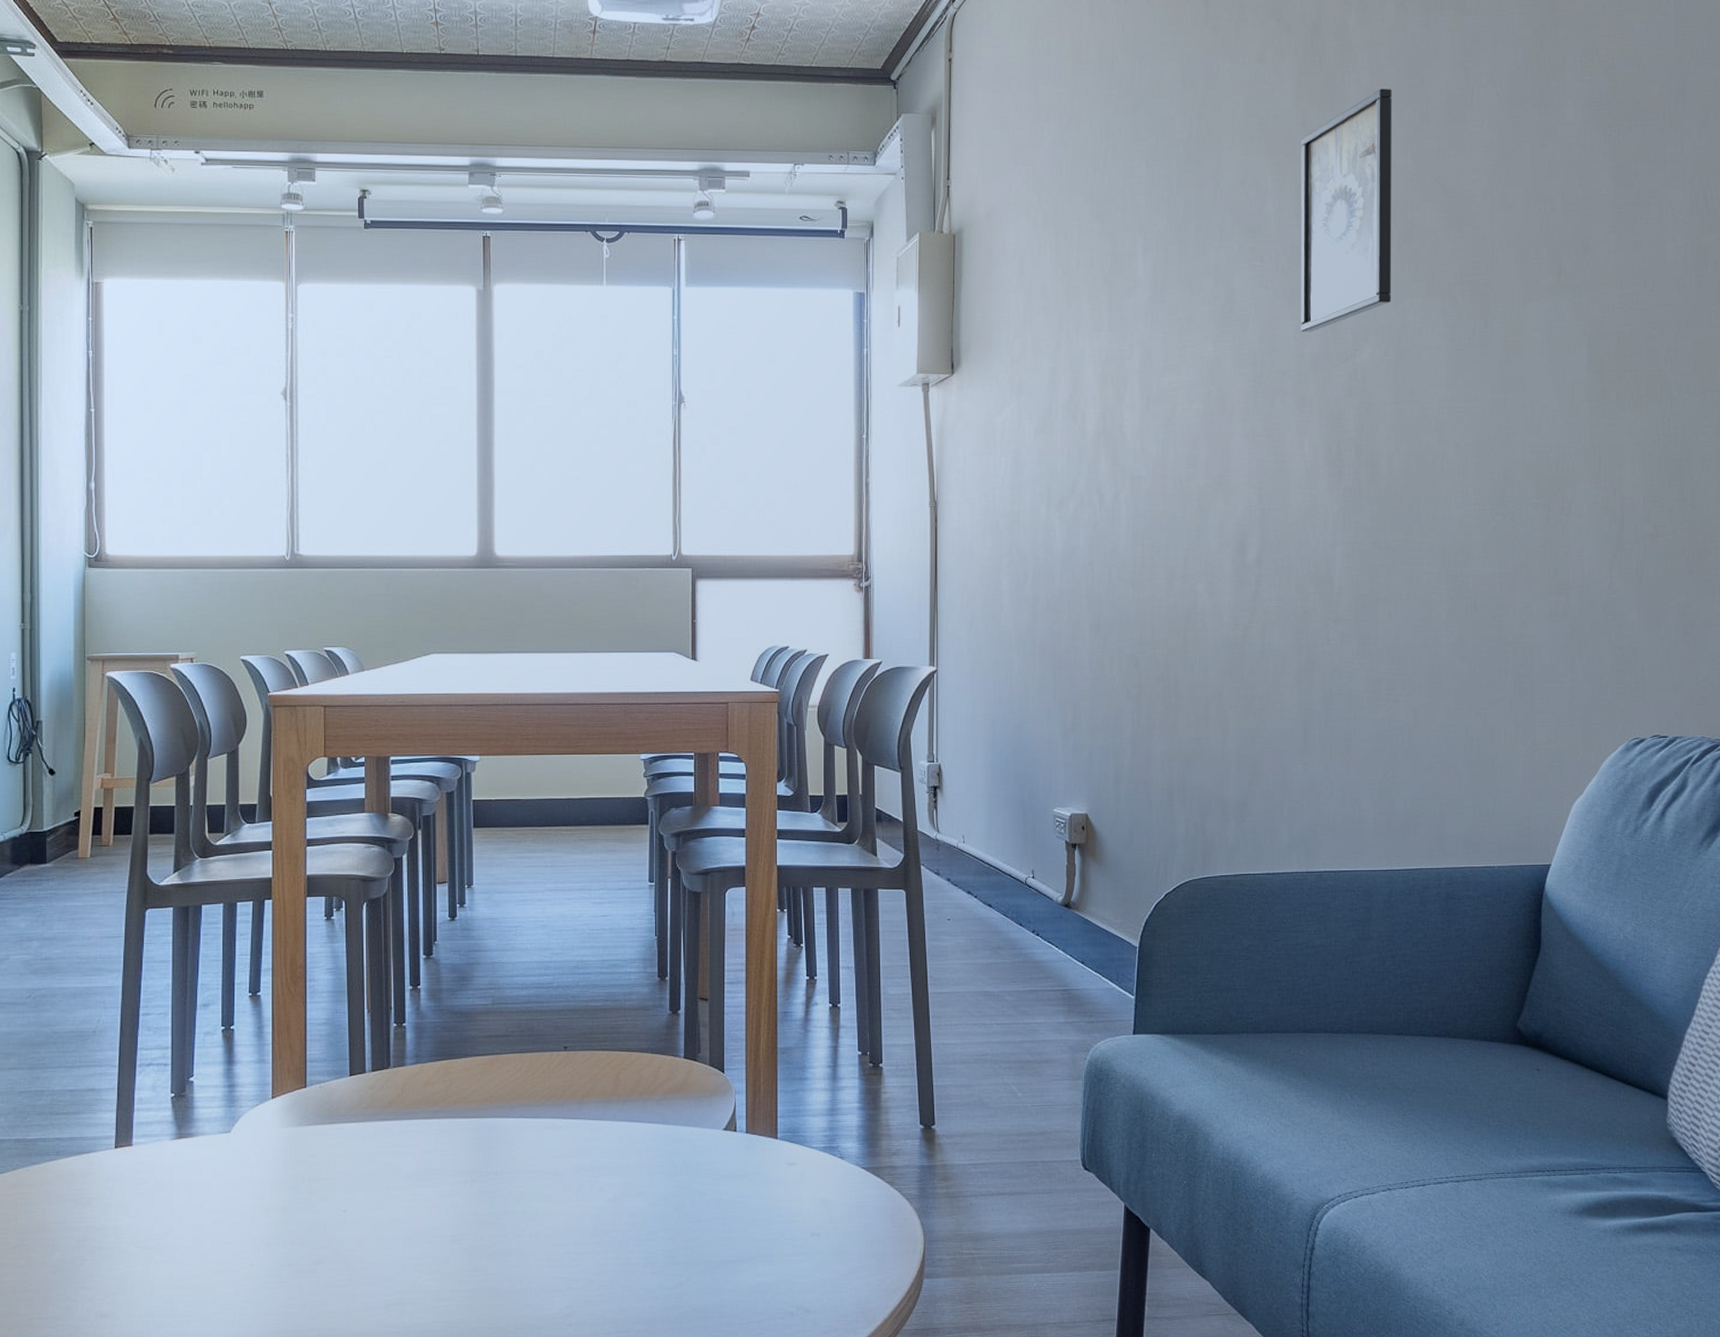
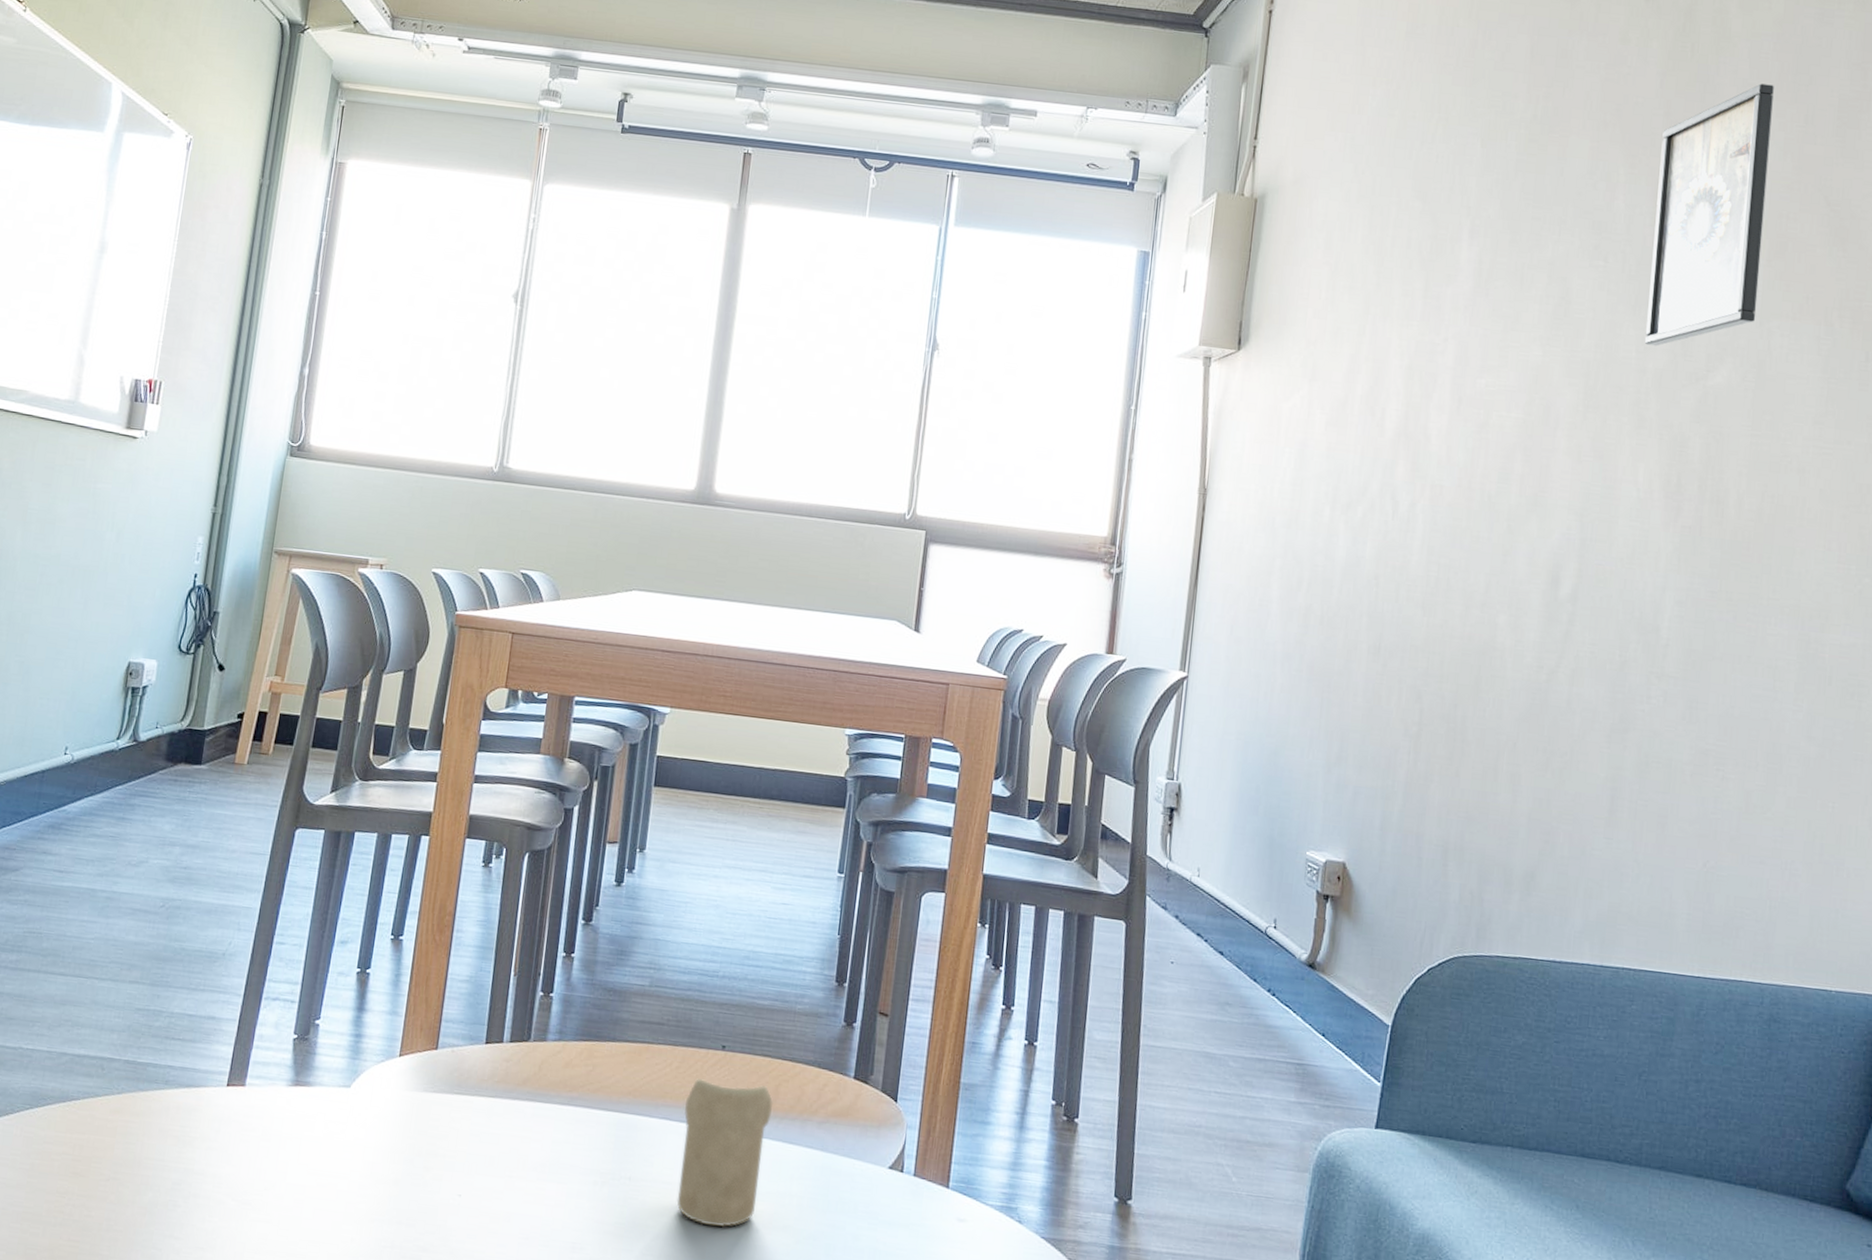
candle: none [538,1076,616,1203] -> present [676,1079,774,1228]

